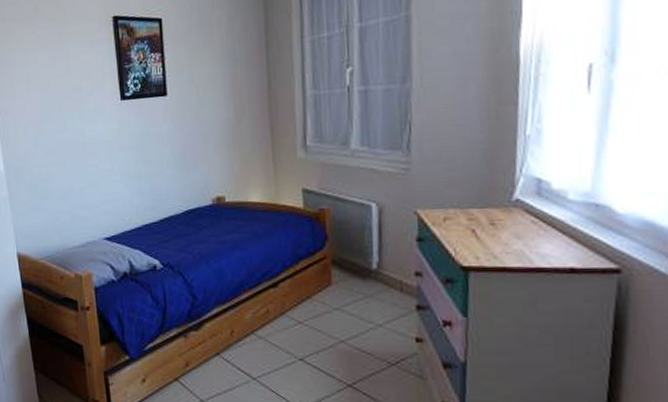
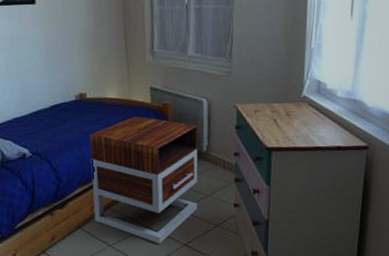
nightstand: none [228,224,367,382] -> present [89,116,198,244]

